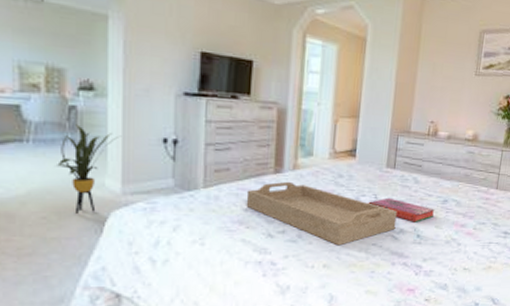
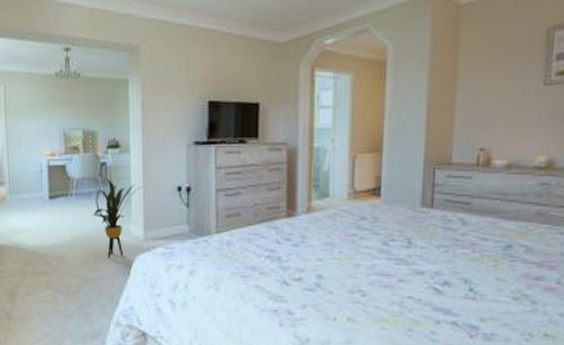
serving tray: present [246,181,397,246] -> none [258,225,439,297]
hardback book: present [368,197,435,222] -> none [399,242,494,273]

